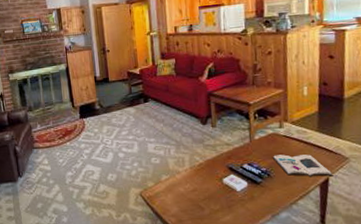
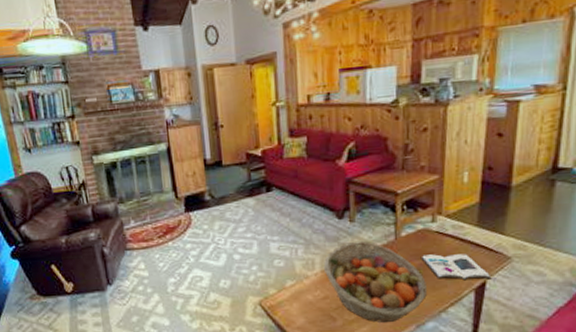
fruit basket: none [191,142,279,213] -> present [323,240,427,323]

